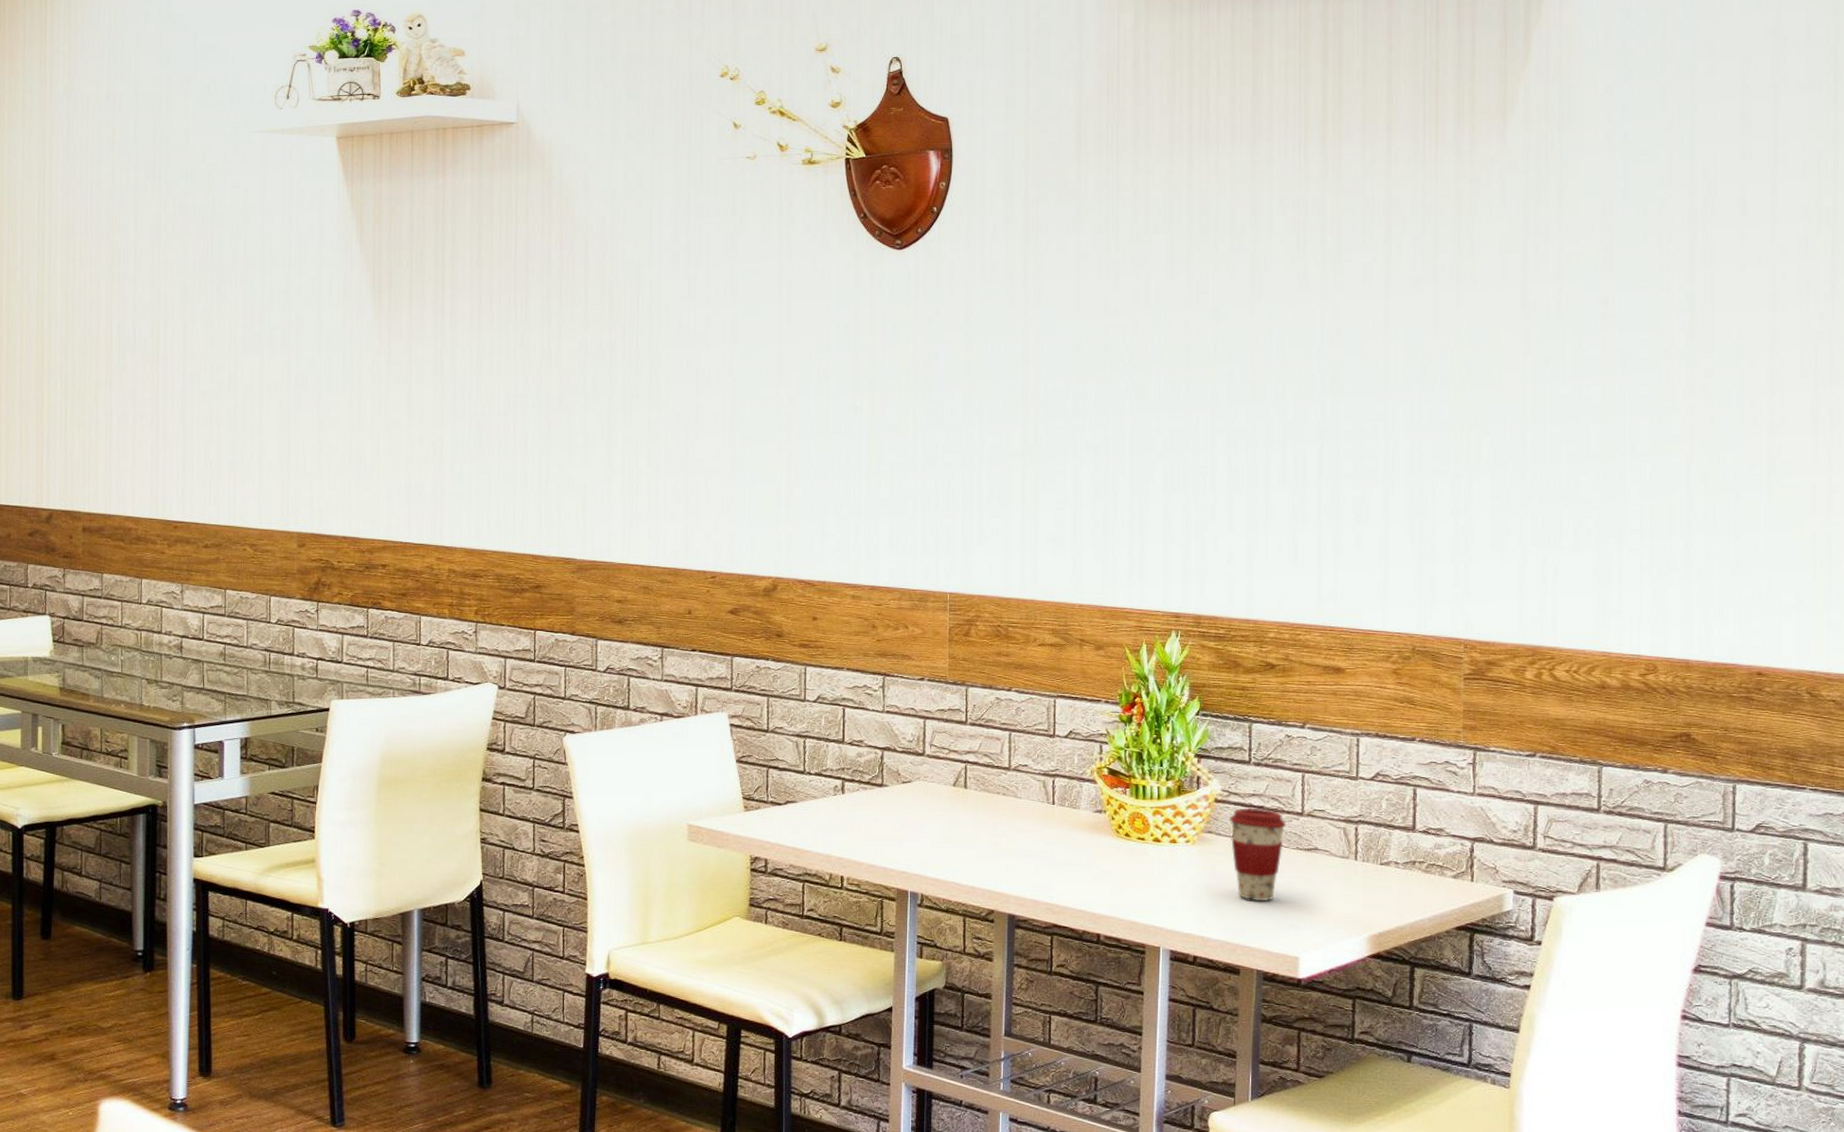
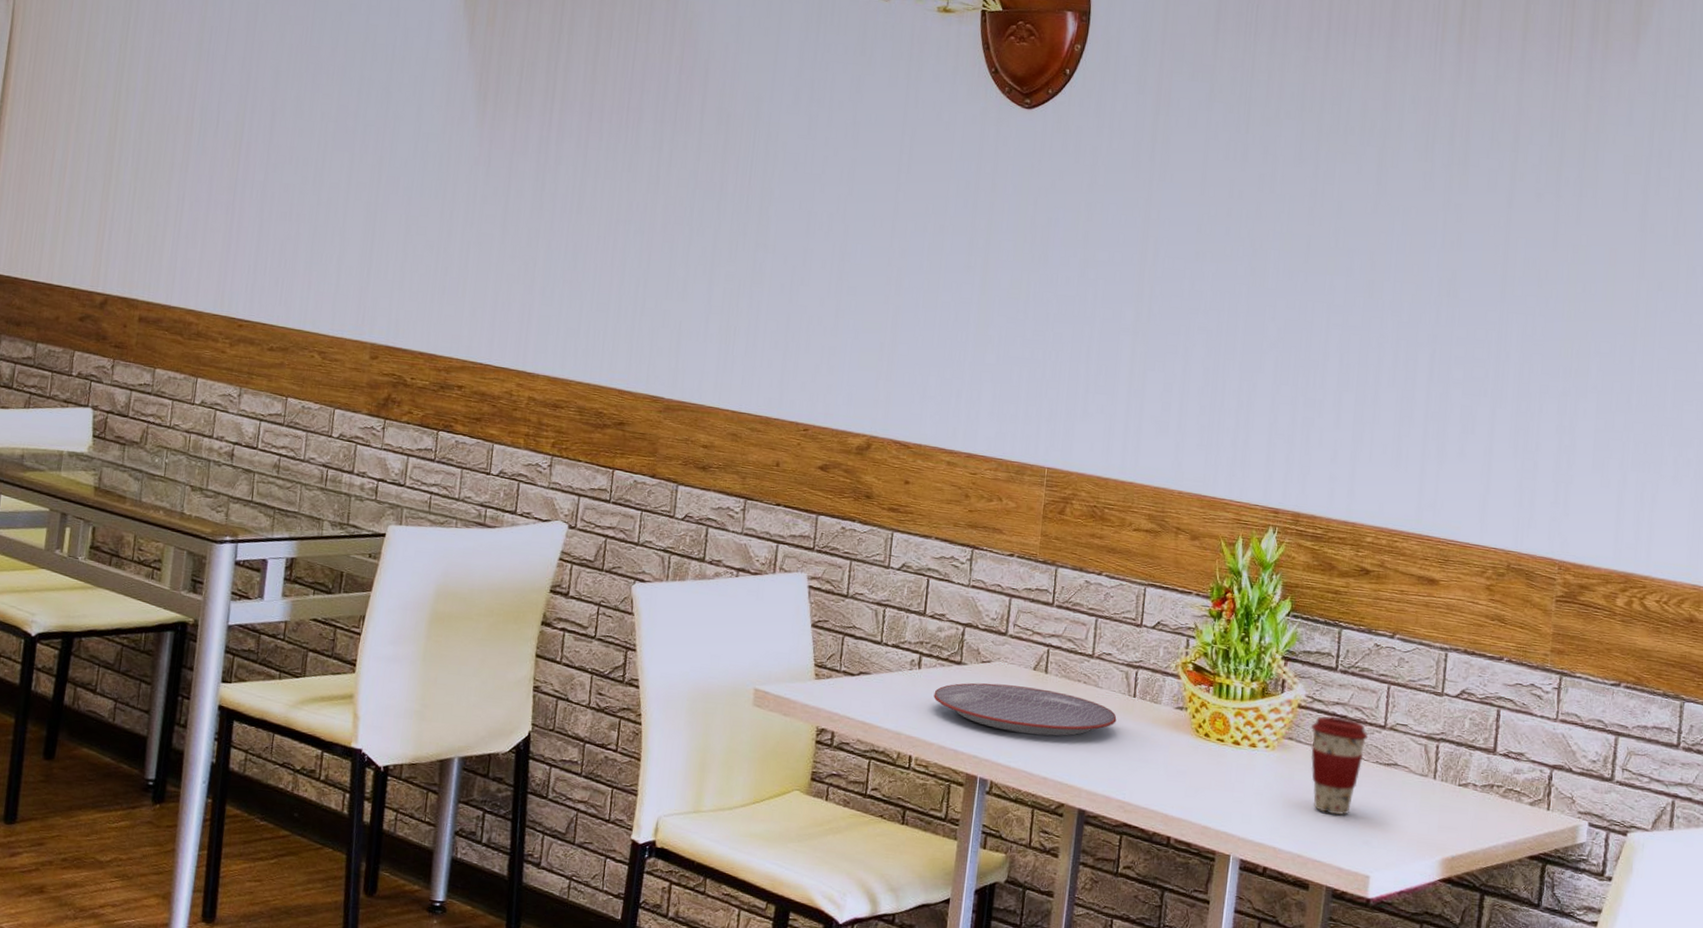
plate: none [859,802,1038,848] -> present [933,682,1117,736]

